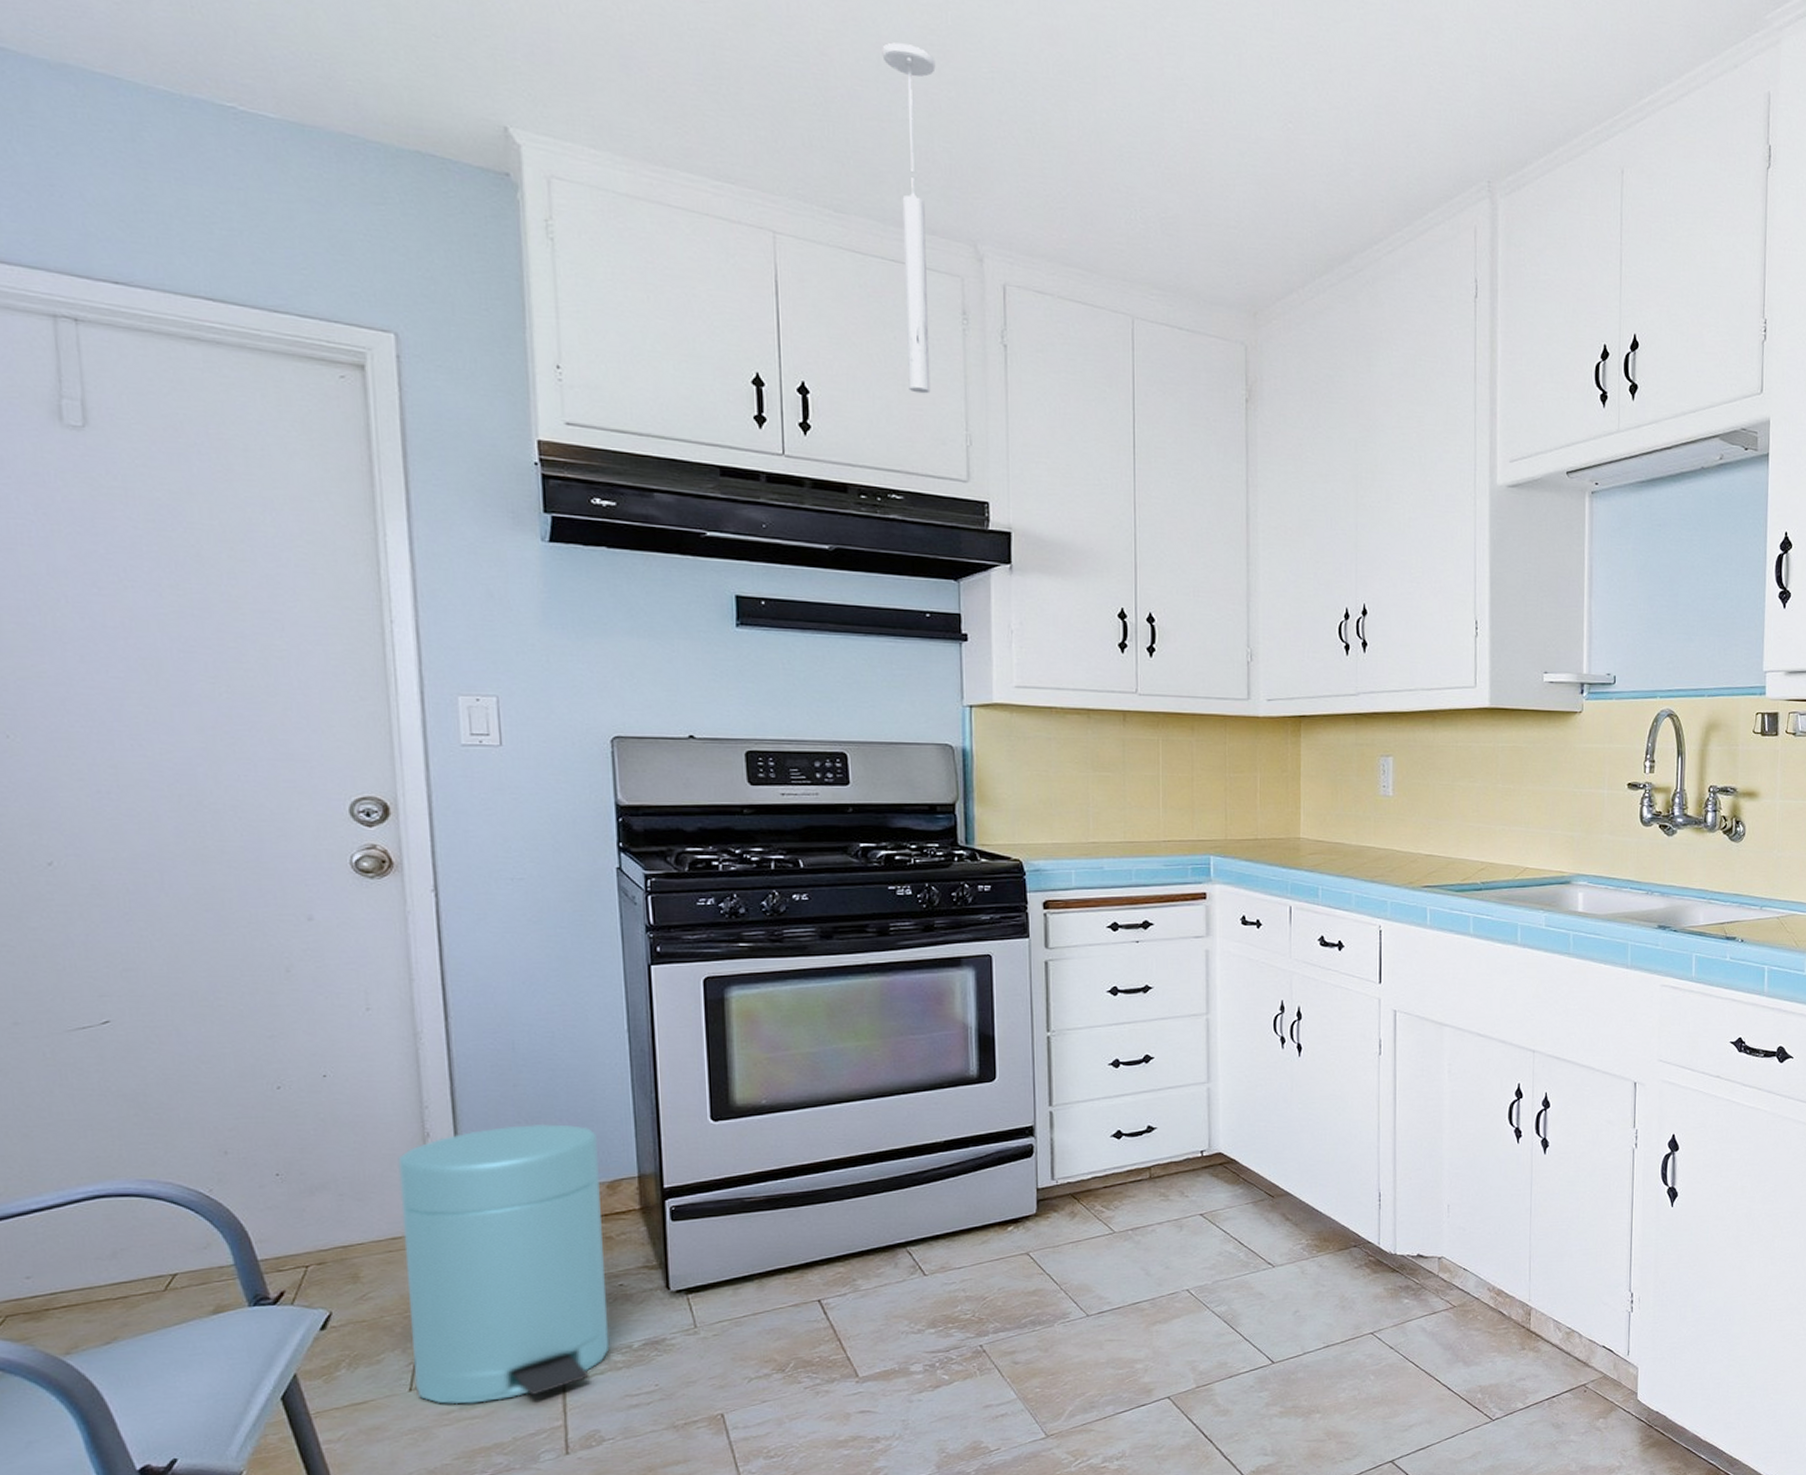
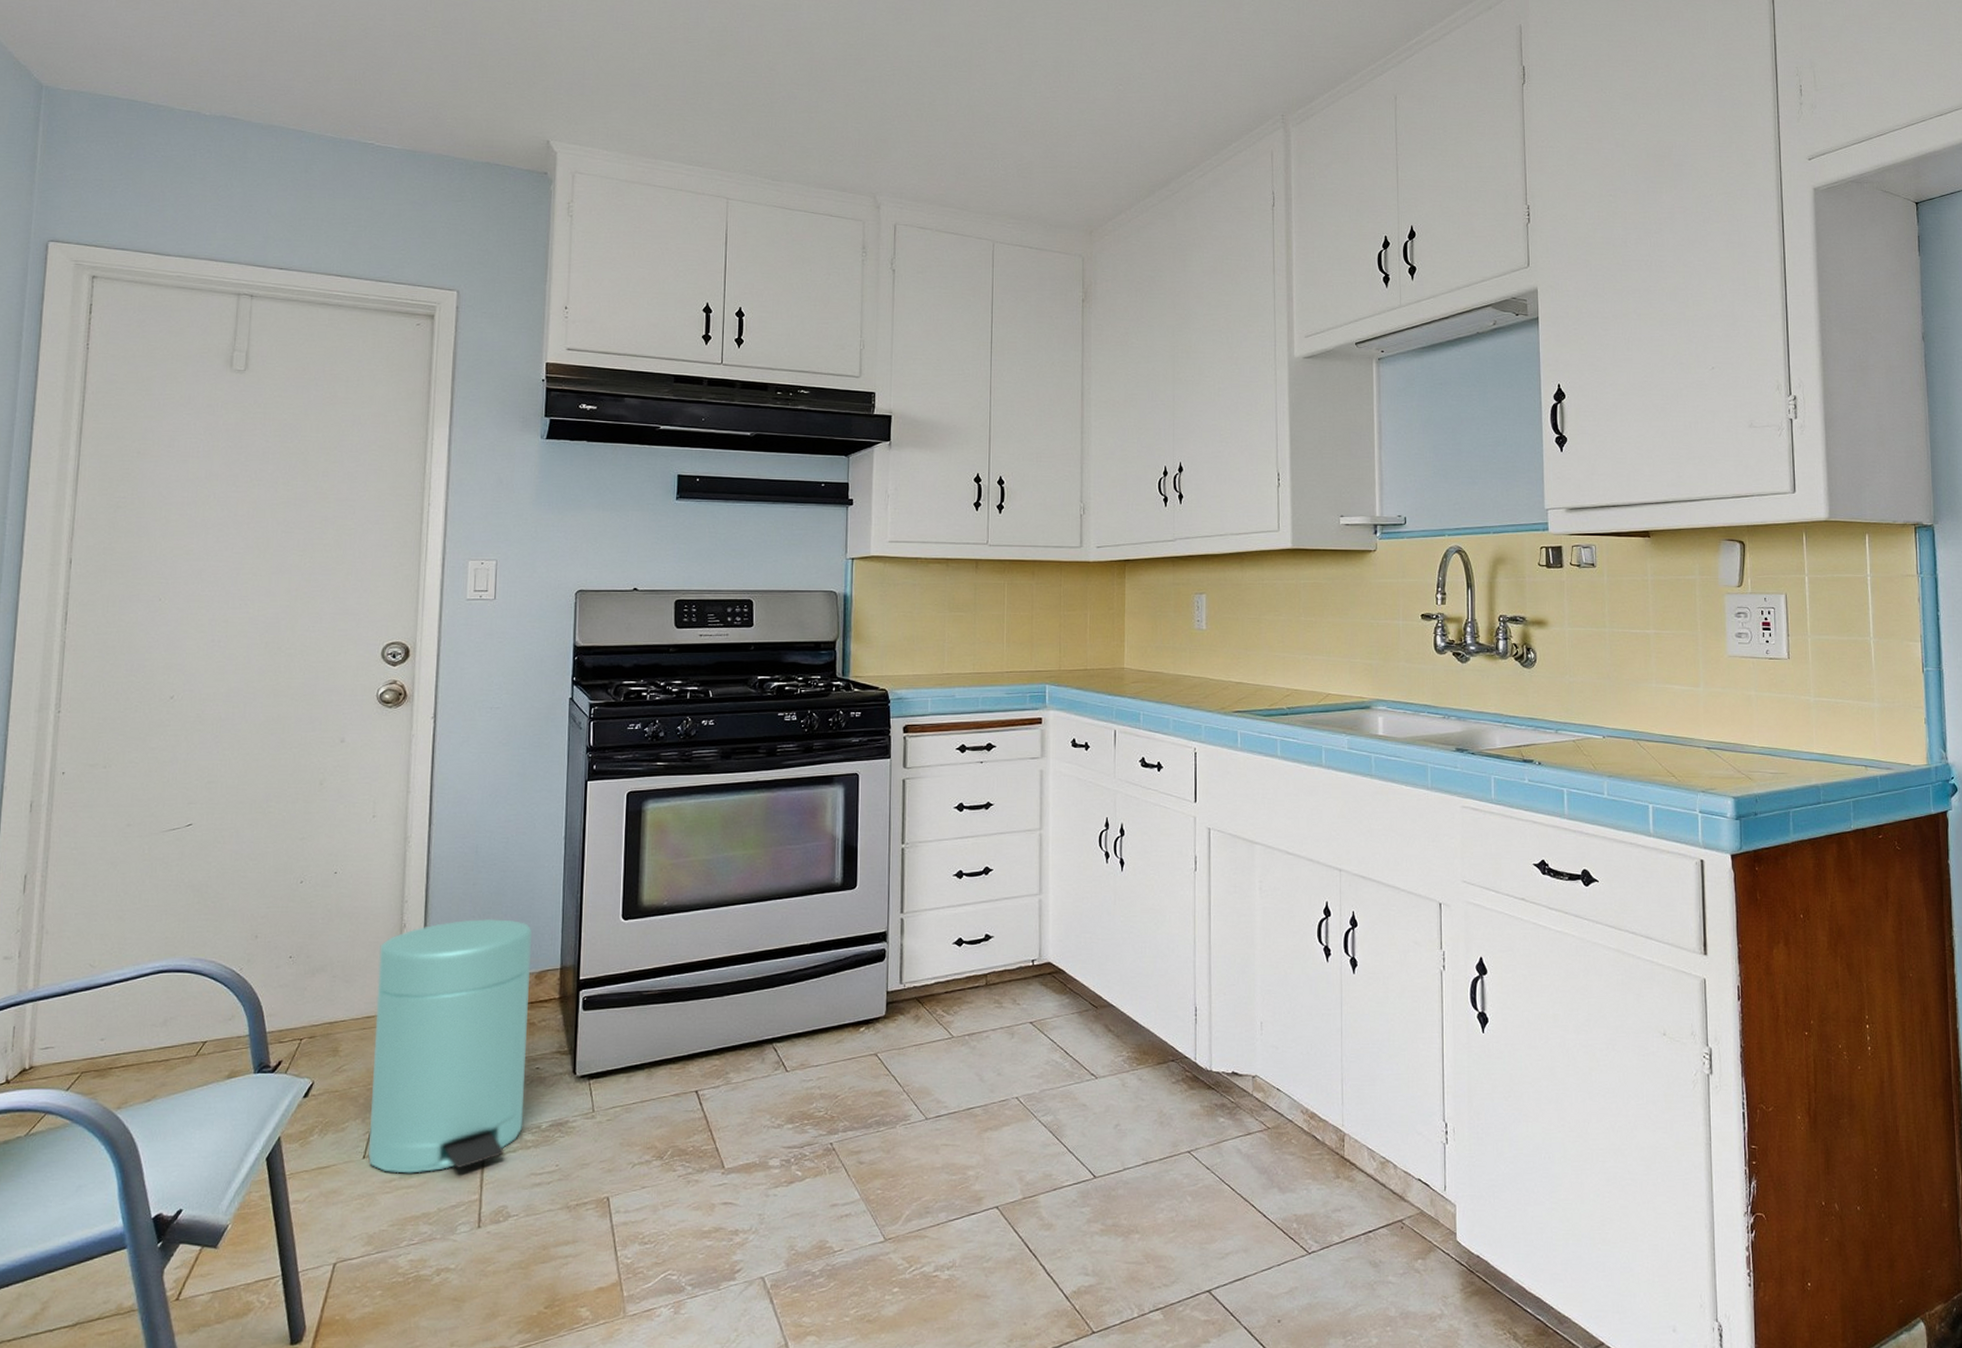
ceiling light: present [882,42,936,394] -> none [814,56,852,311]

